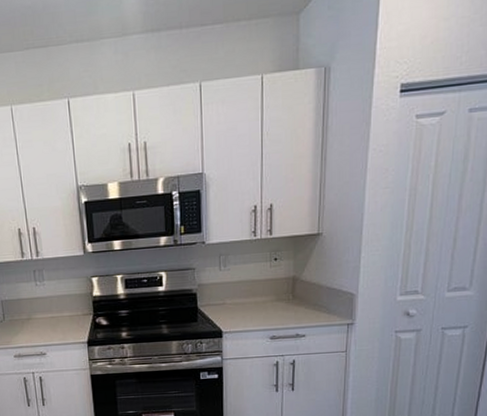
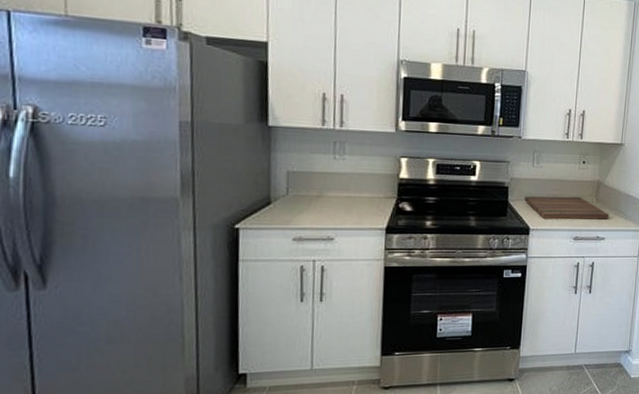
cutting board: none [214,295,309,322] -> present [524,196,609,220]

